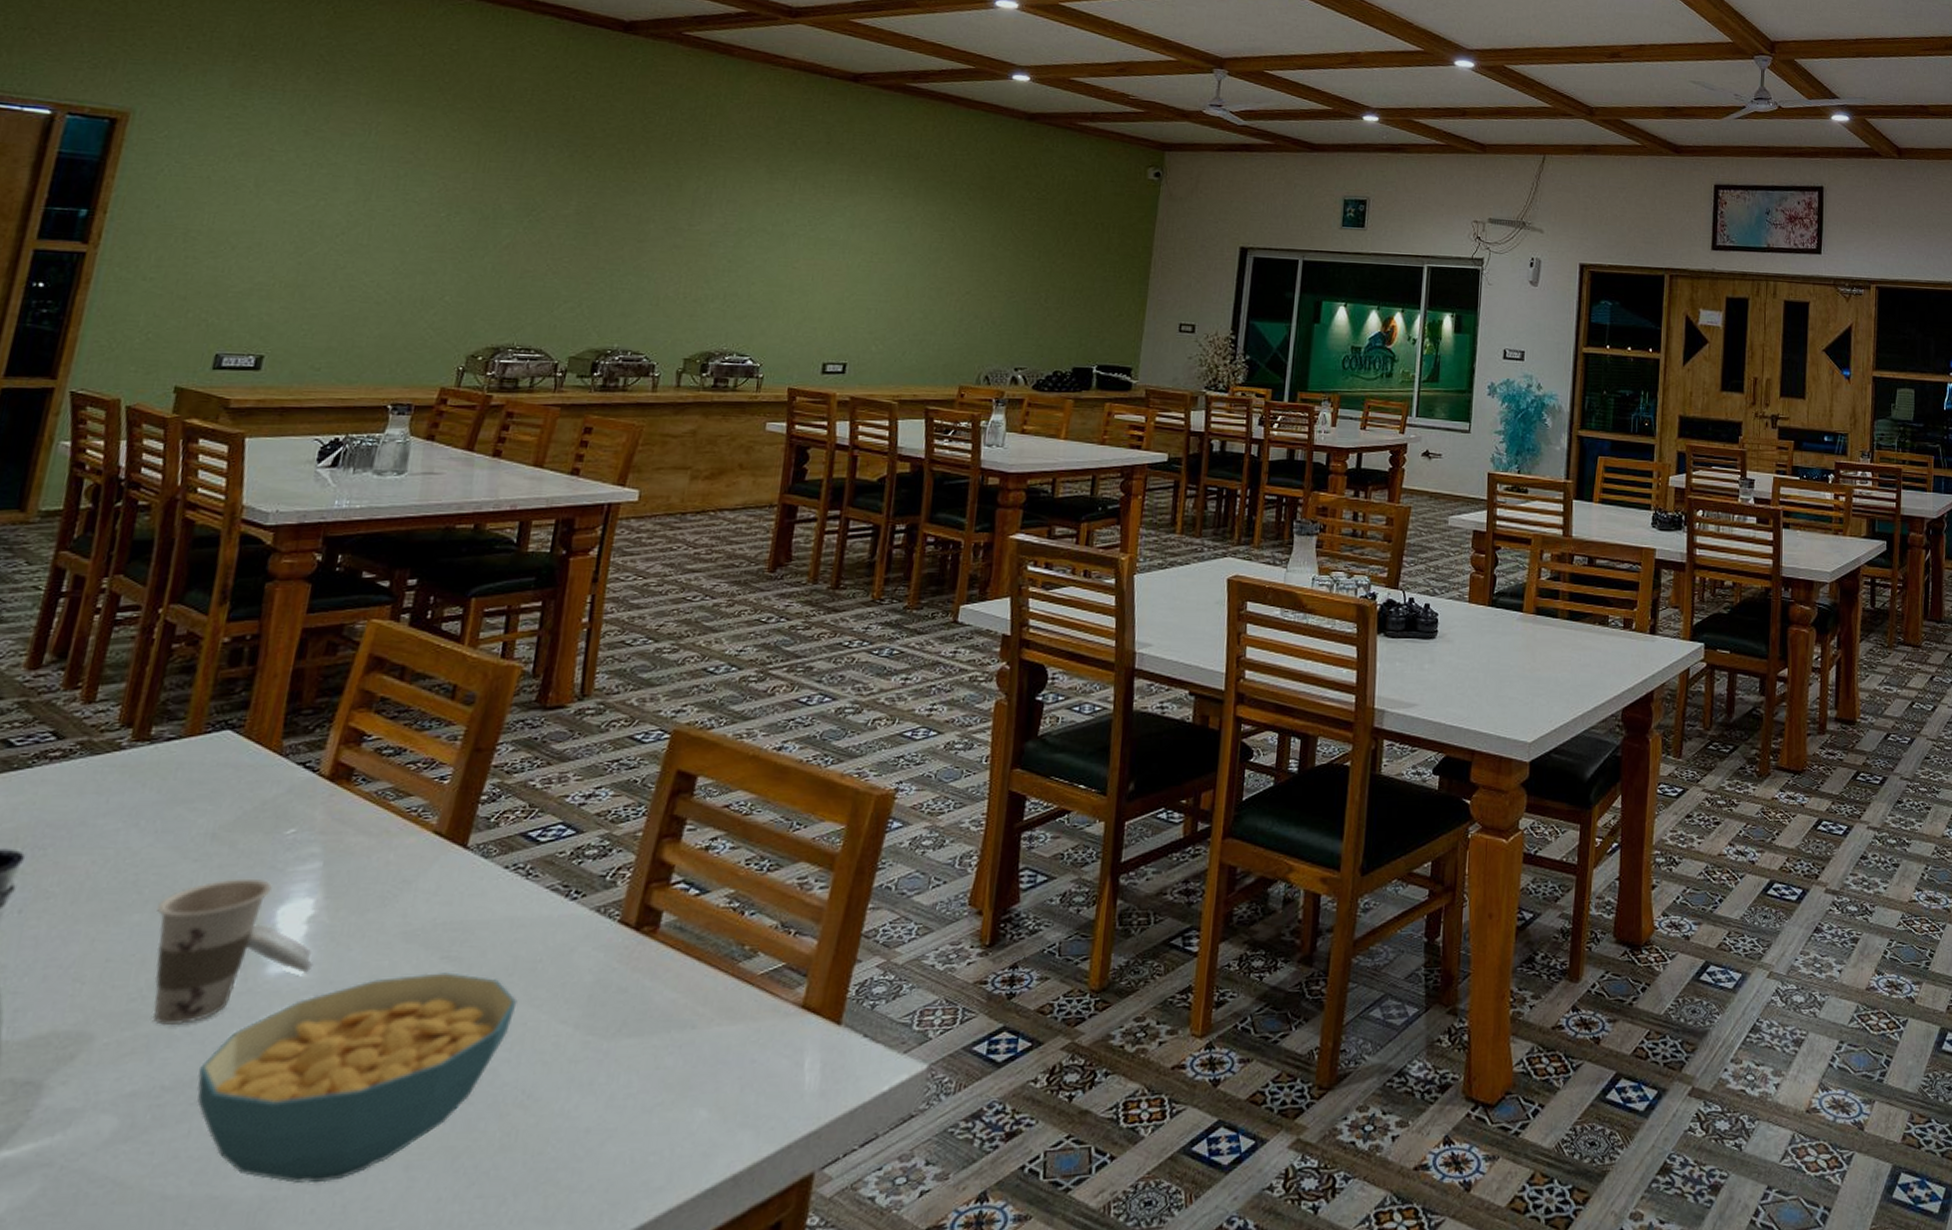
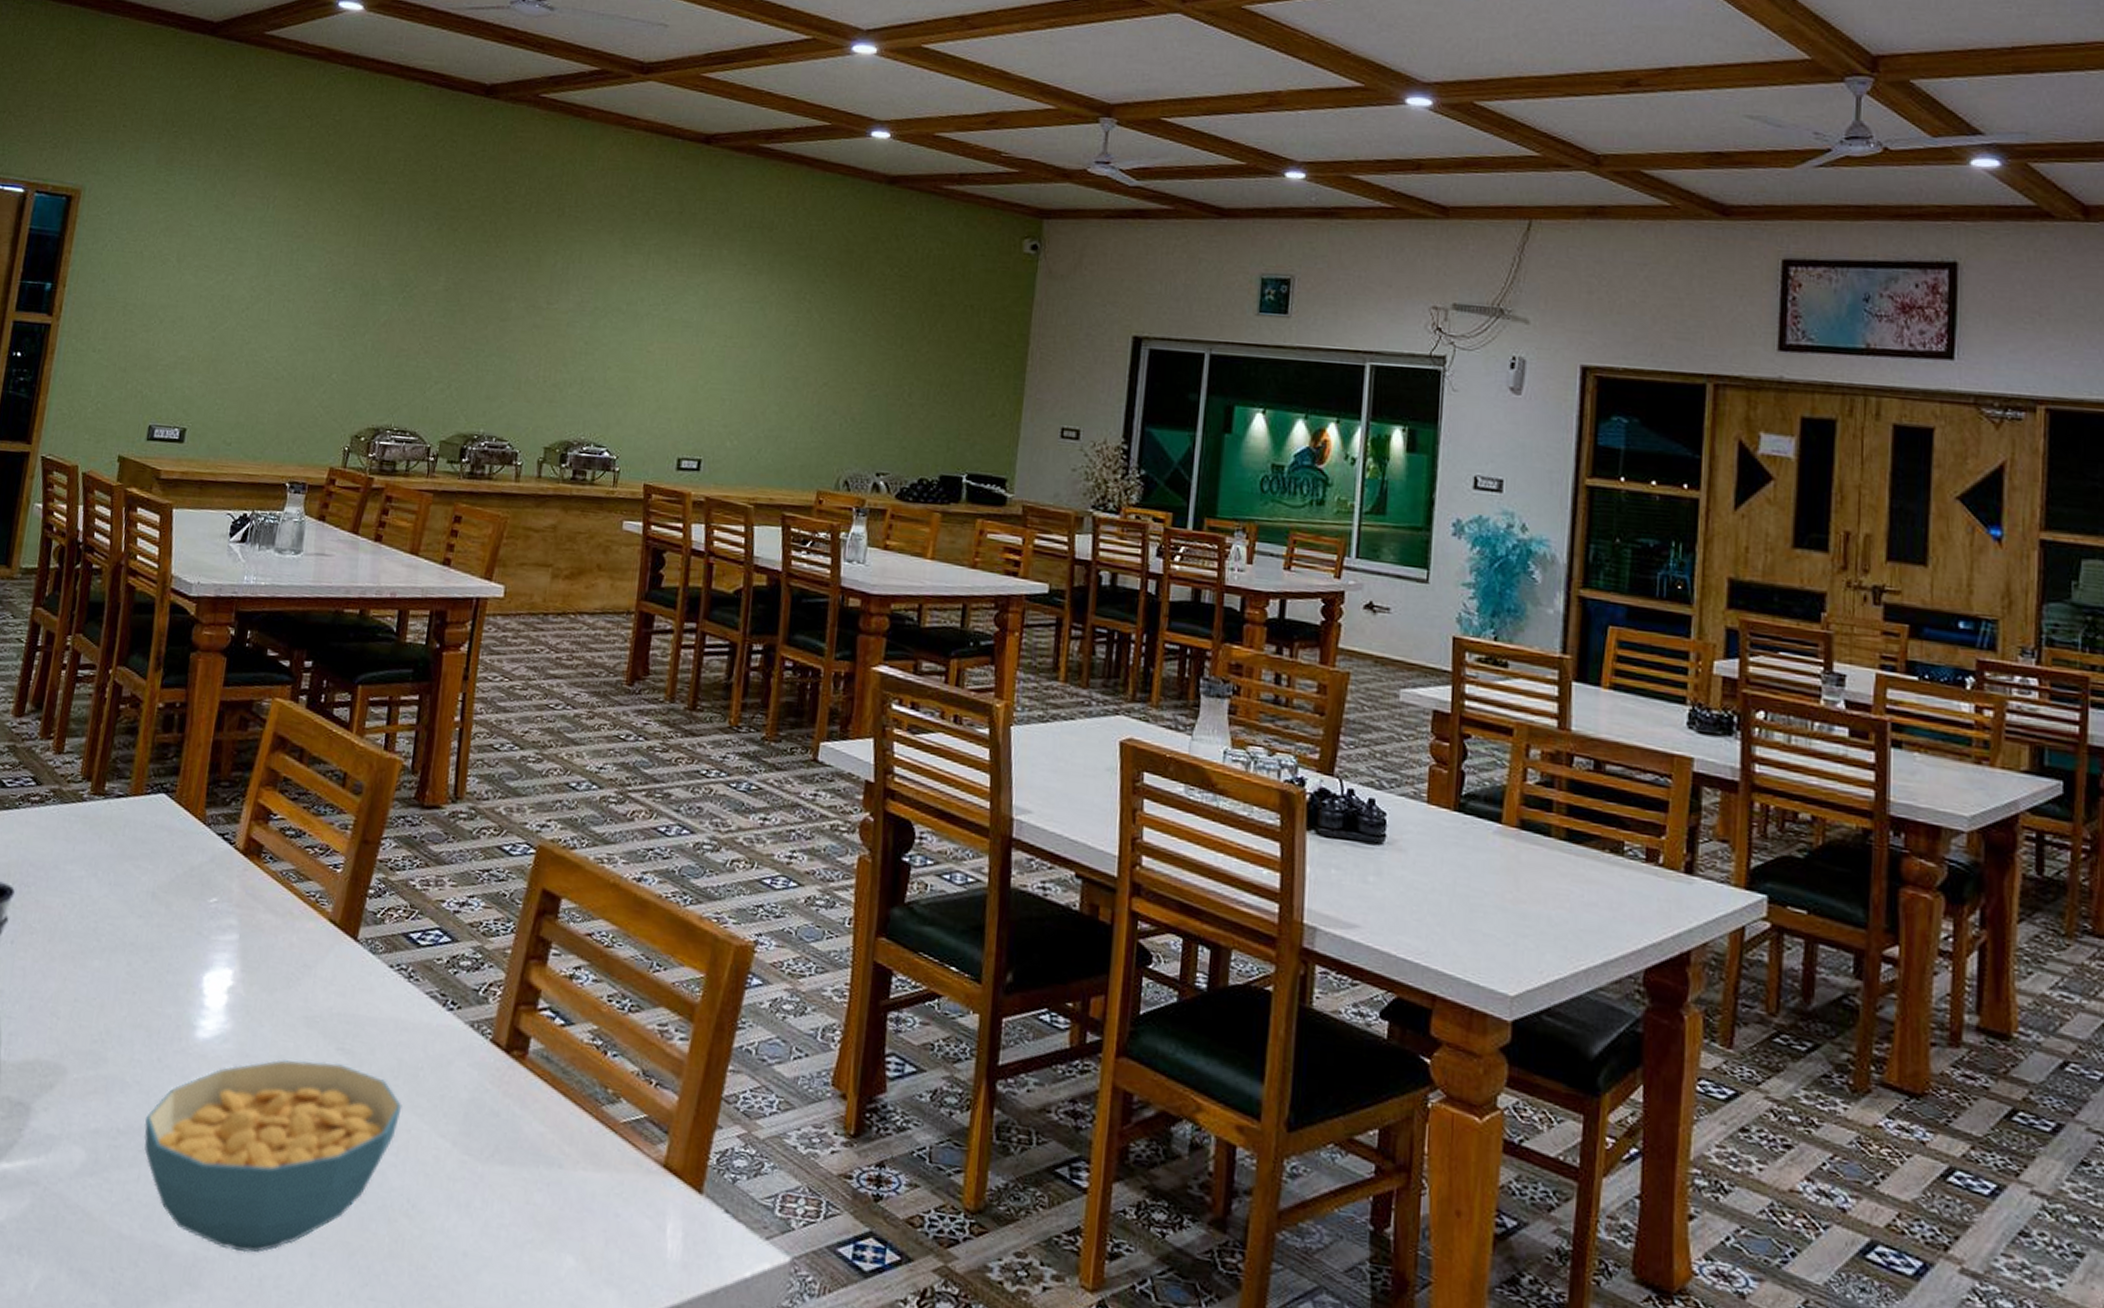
cup: present [153,878,314,1026] -> none [110,939,233,1074]

